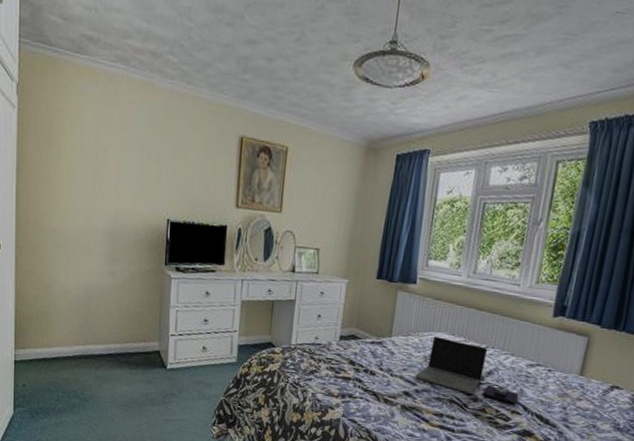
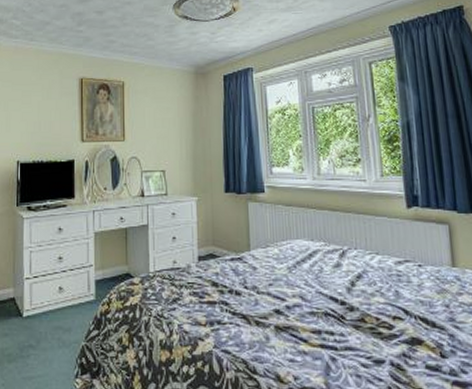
laptop computer: present [415,336,519,405] -> none [283,244,396,309]

